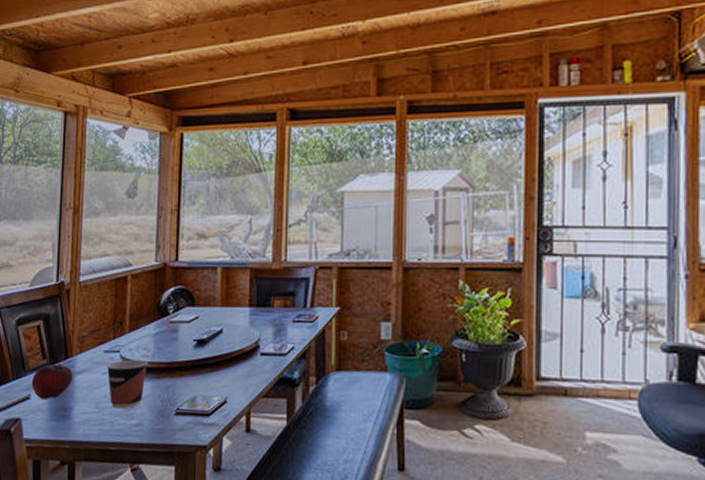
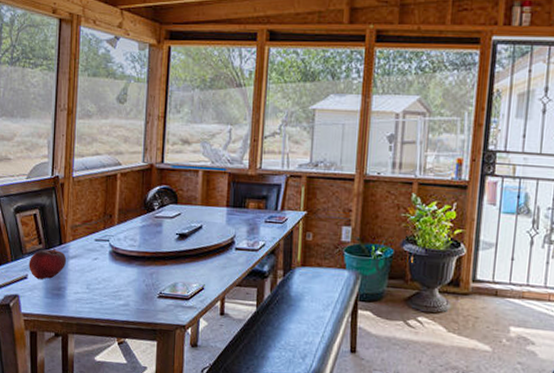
cup: present [106,359,148,409] -> none [97,248,134,291]

